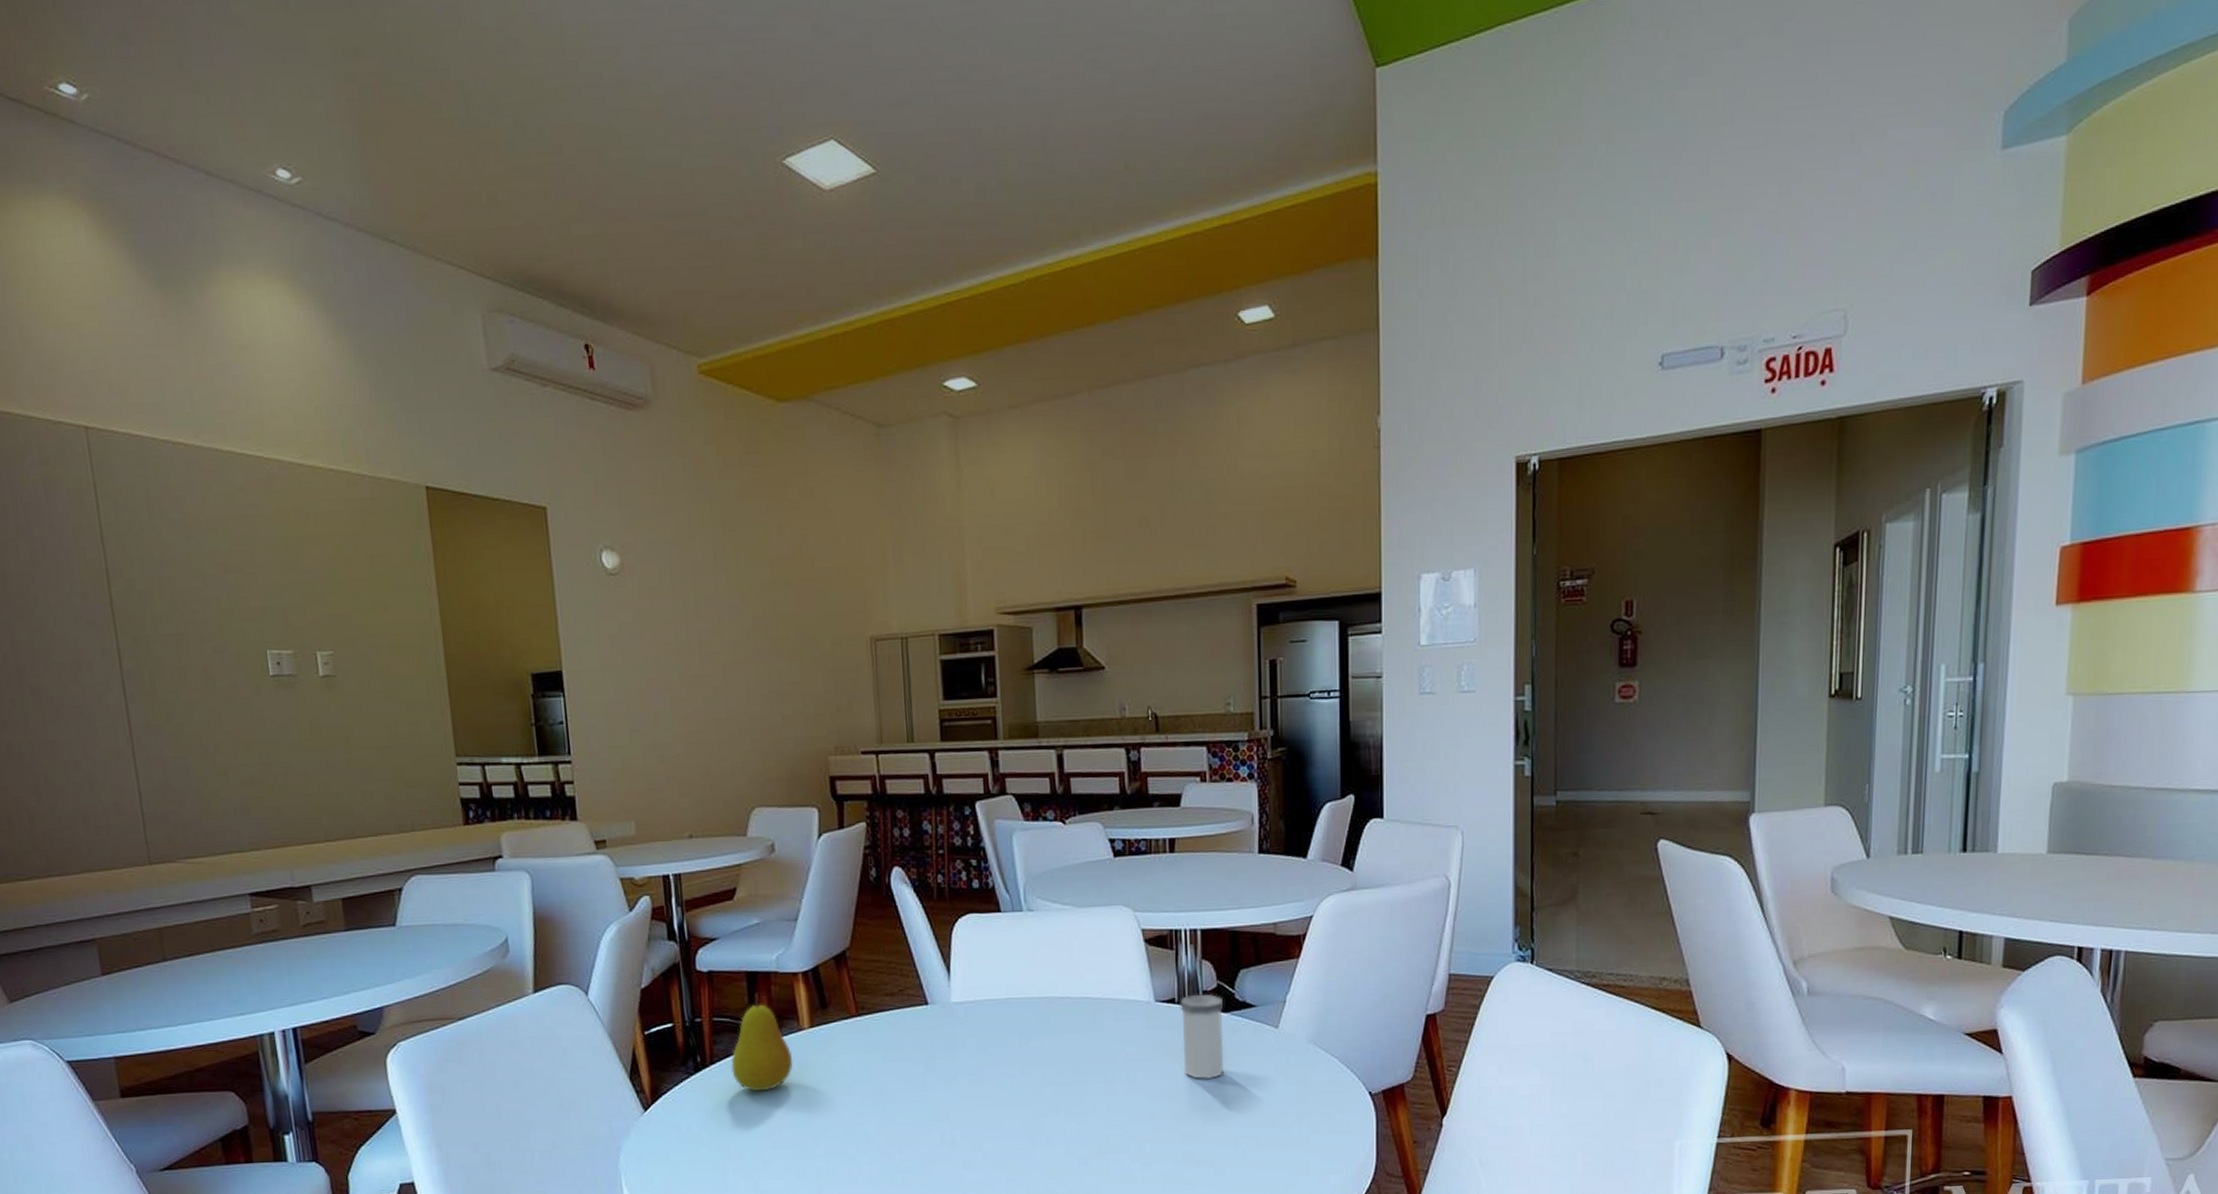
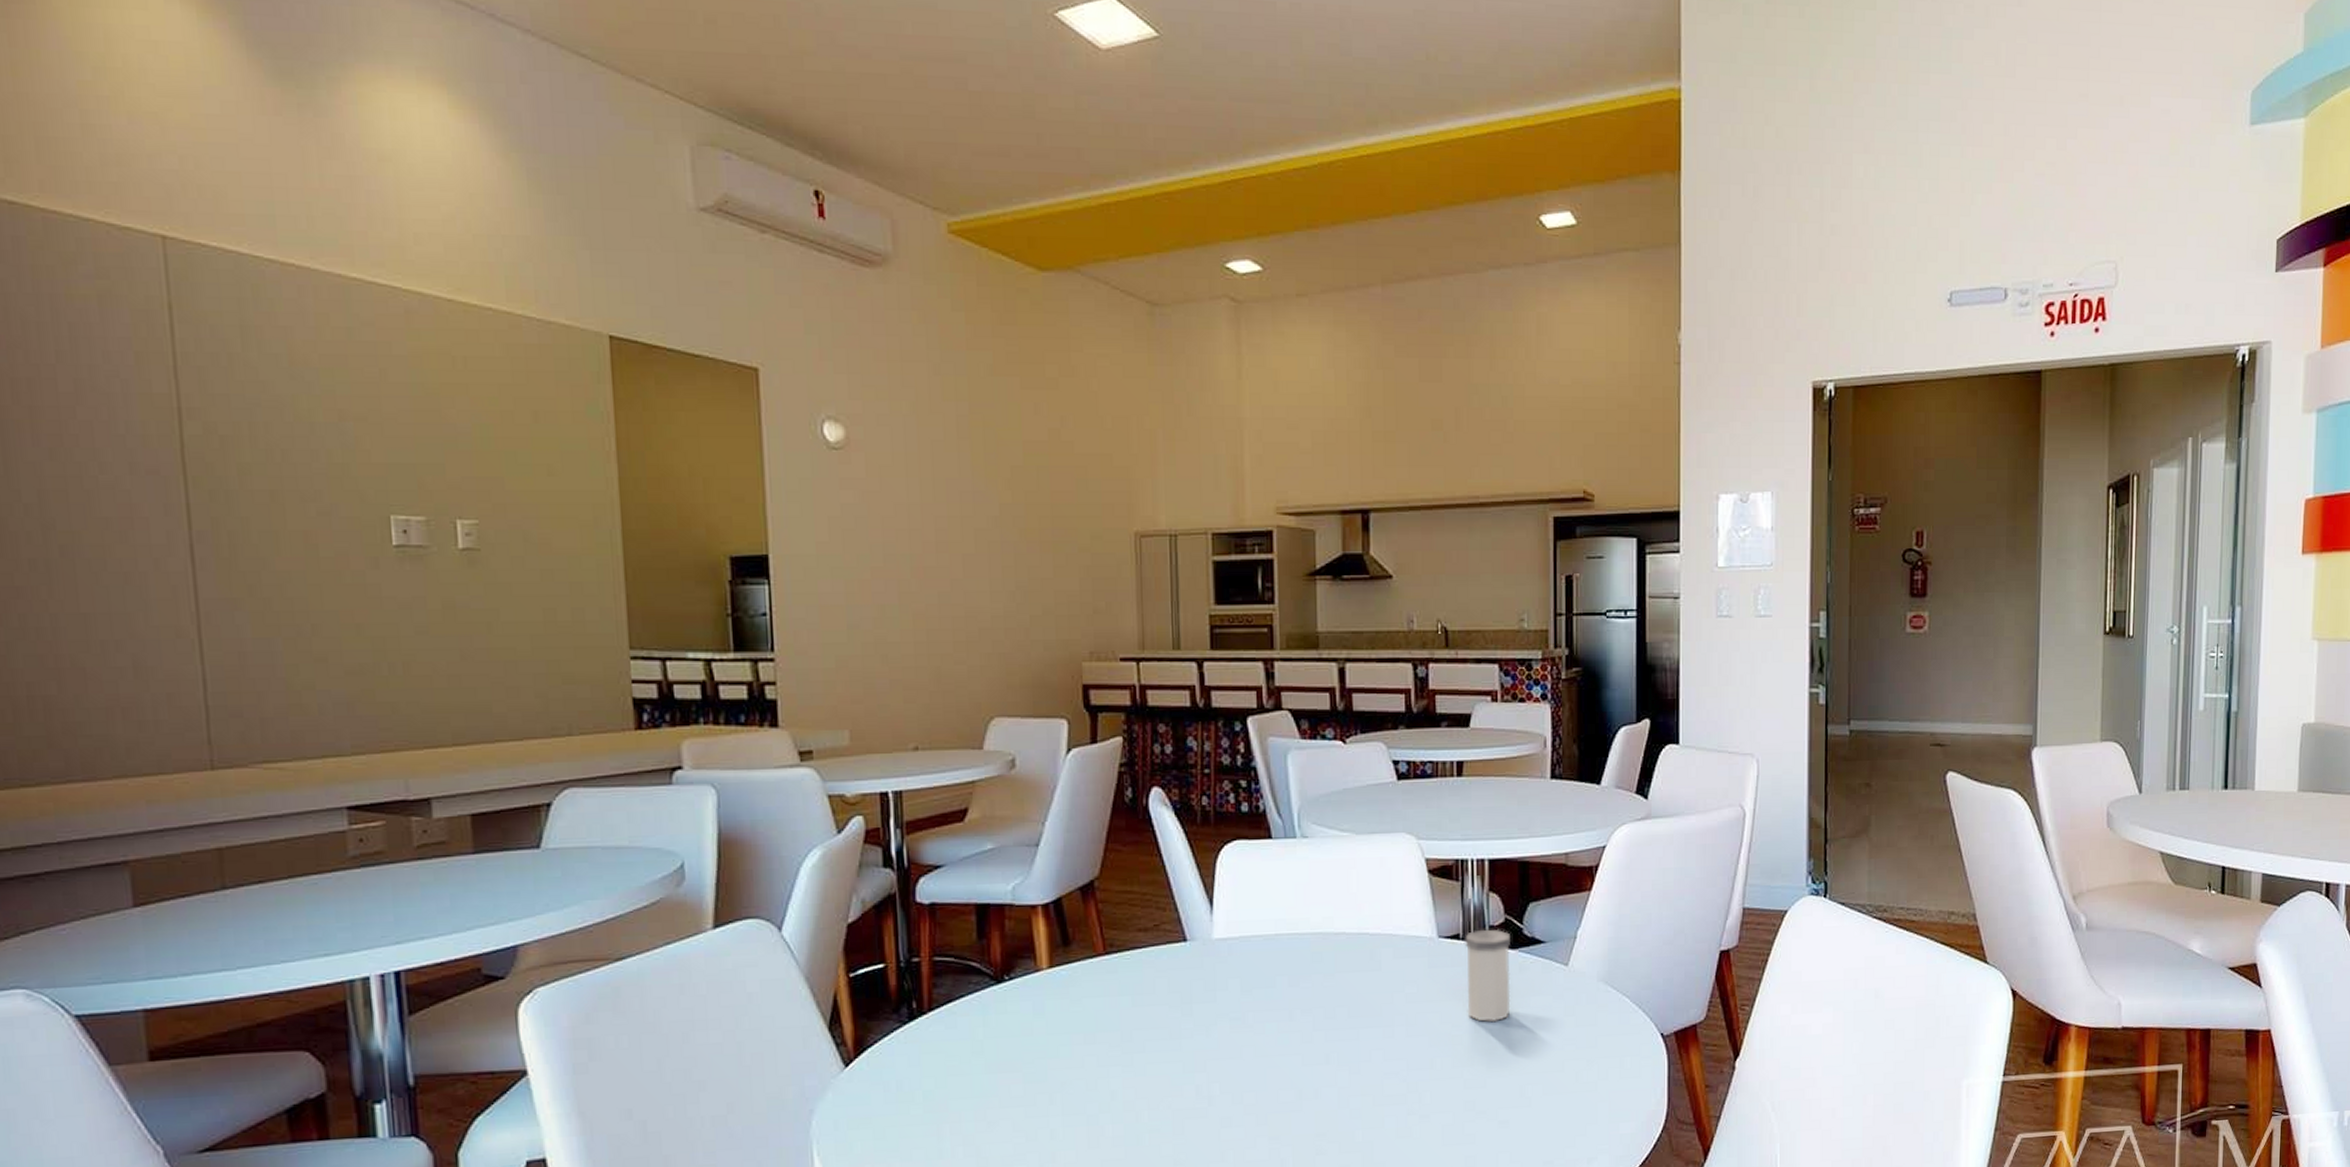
fruit: present [731,992,793,1092] -> none [953,928,1028,1042]

